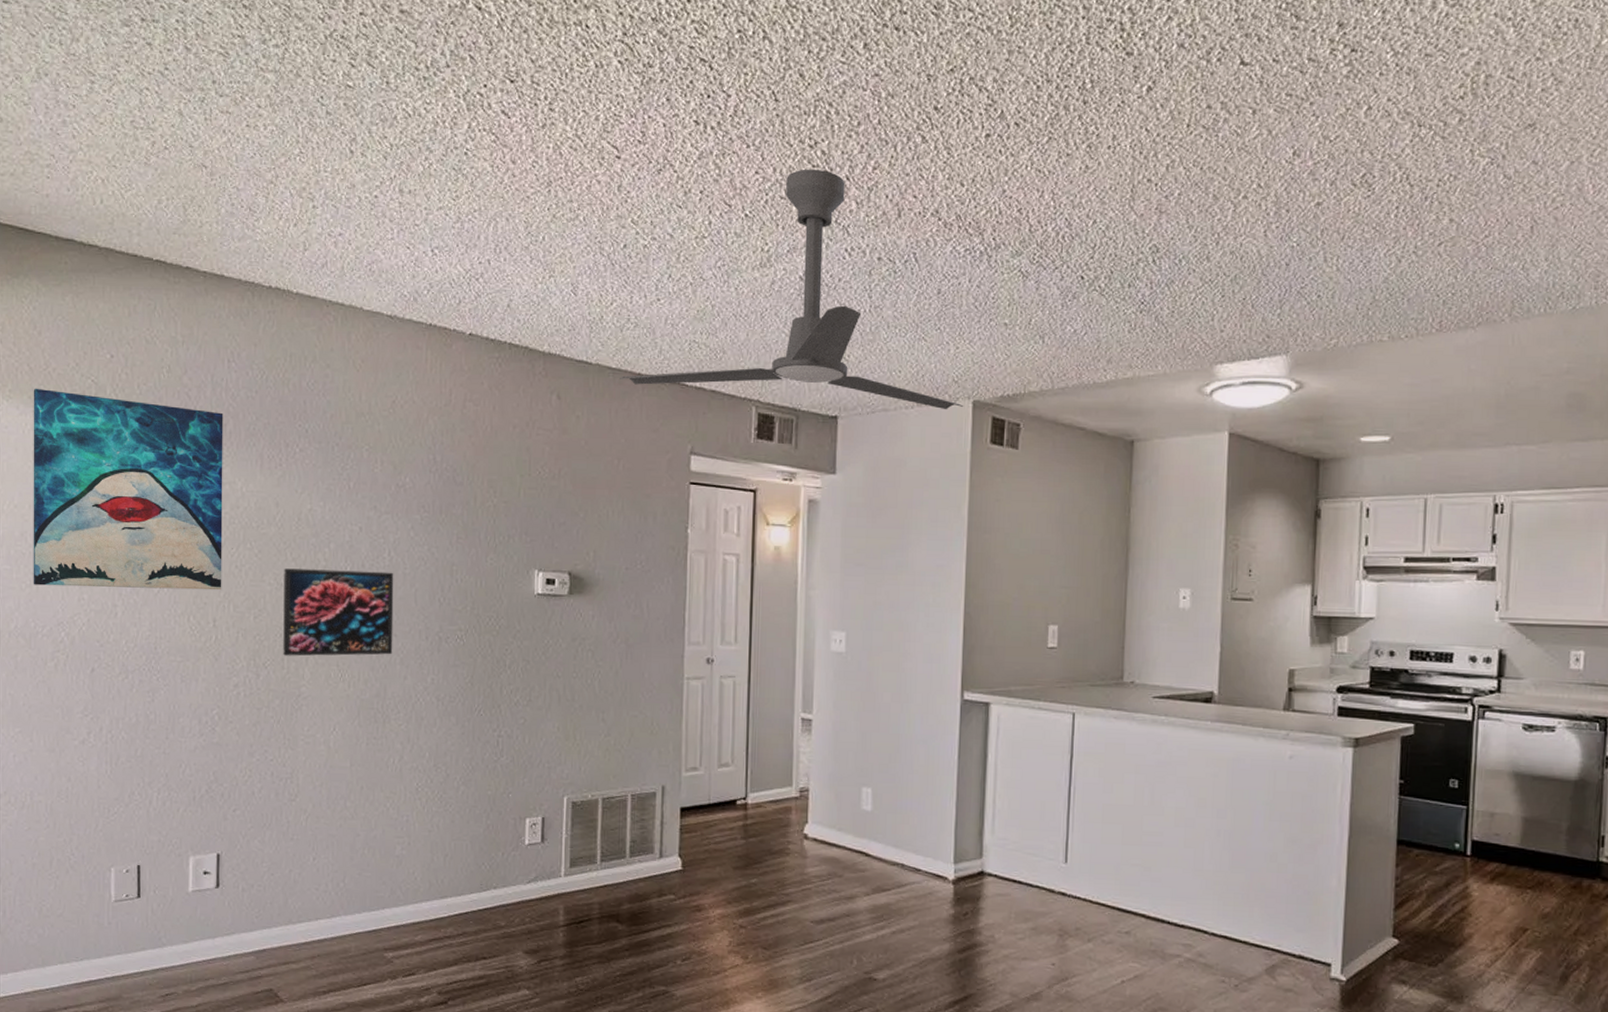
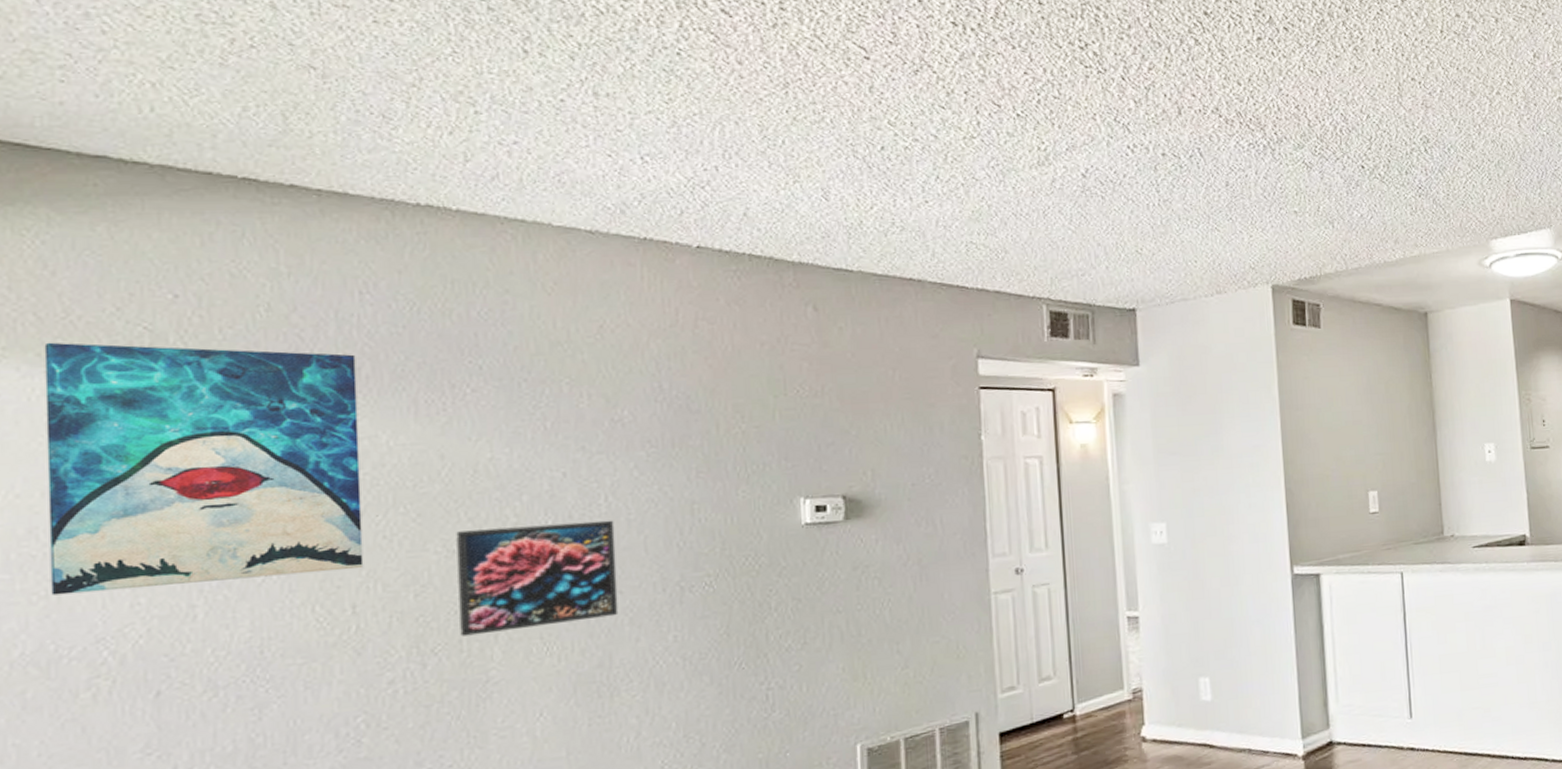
ceiling fan: present [620,169,964,410] -> none [888,69,1264,296]

